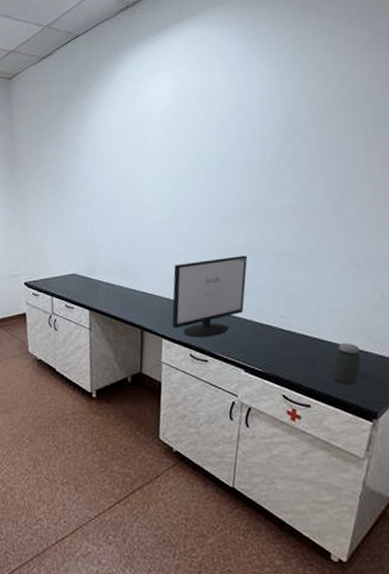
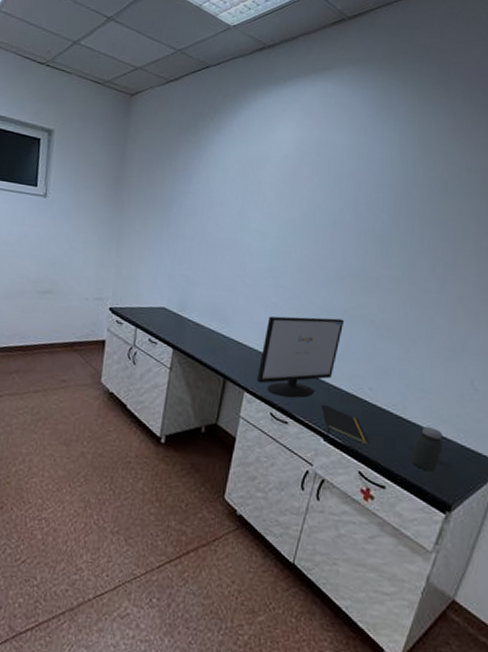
notepad: none [237,338,288,370] -> present [321,404,369,445]

